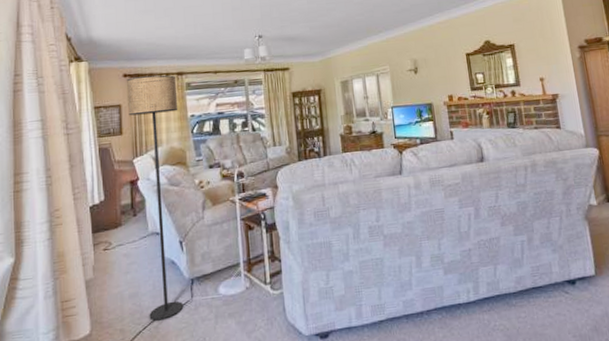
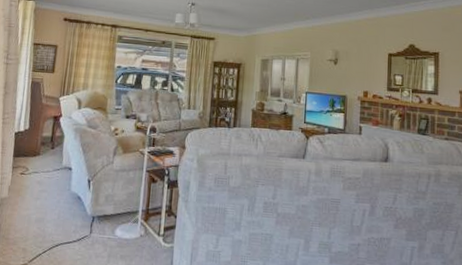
floor lamp: present [127,75,184,321] -> none [50,22,110,248]

